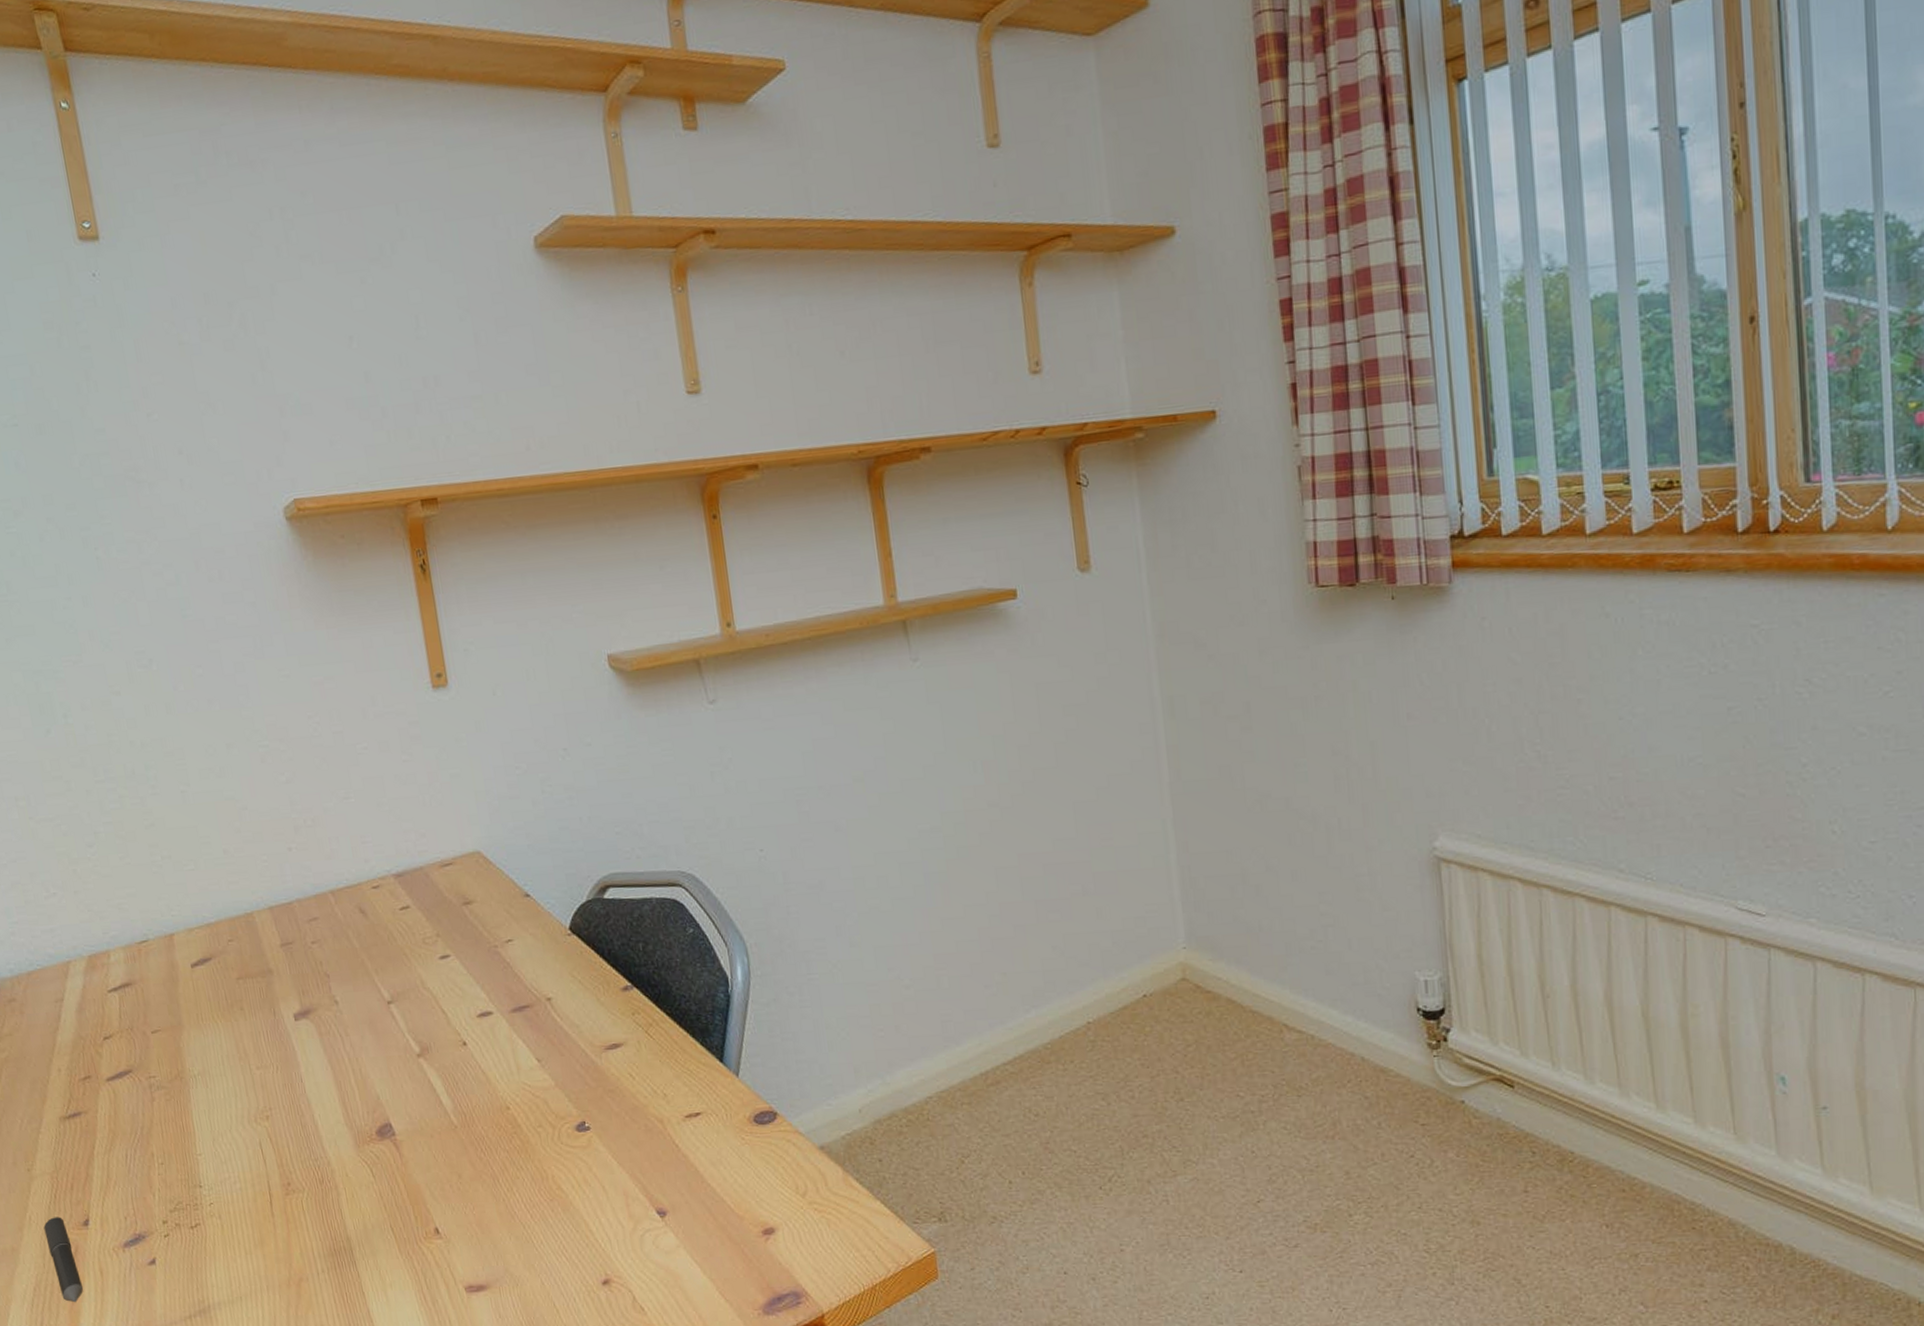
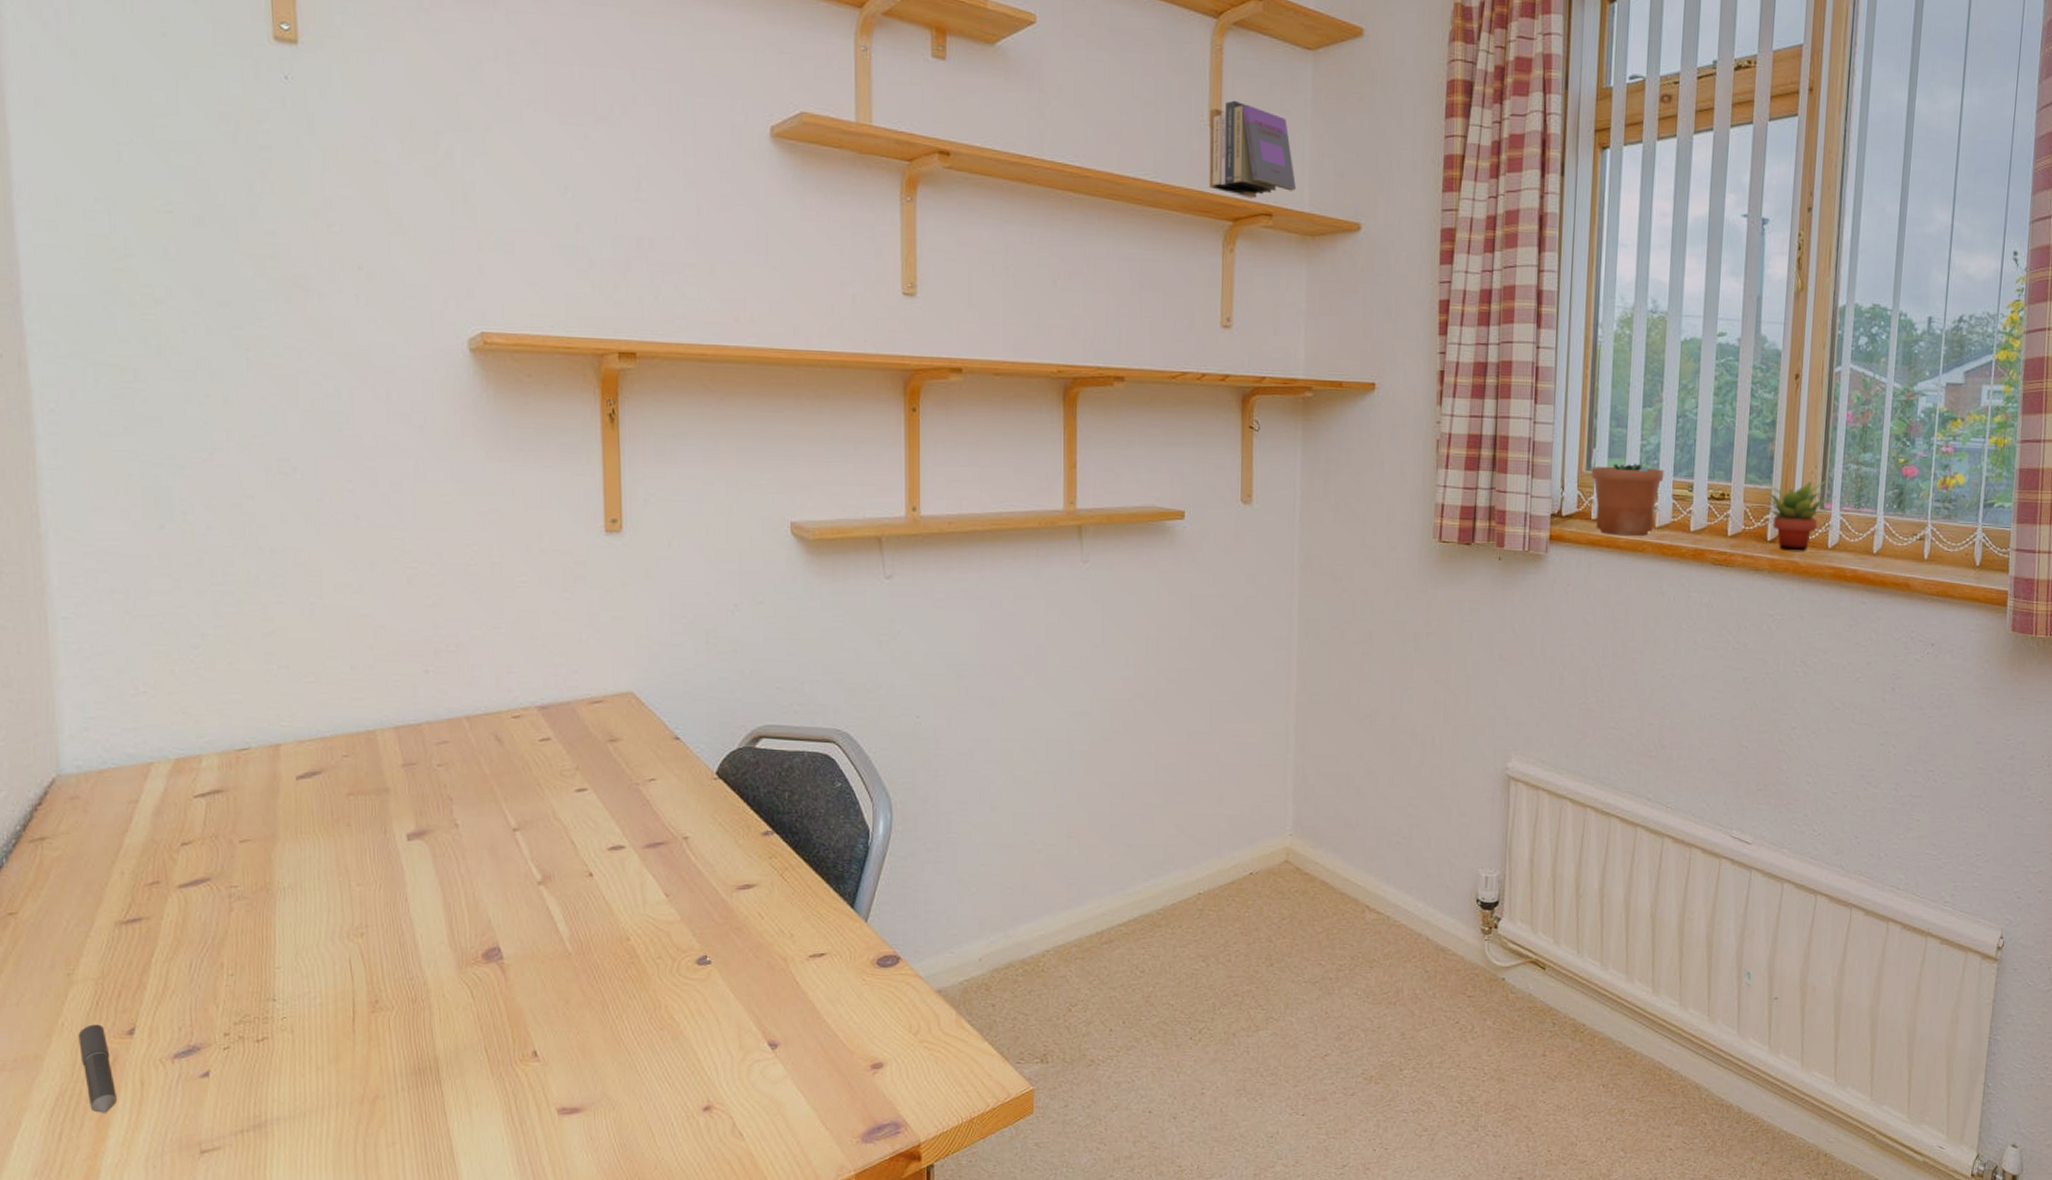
books: none [985,111,1095,221] -> present [1208,100,1297,199]
planter: none [1494,459,1590,552] -> present [1591,463,1664,537]
succulent plant: none [1710,444,1827,543] -> present [1753,479,1837,553]

